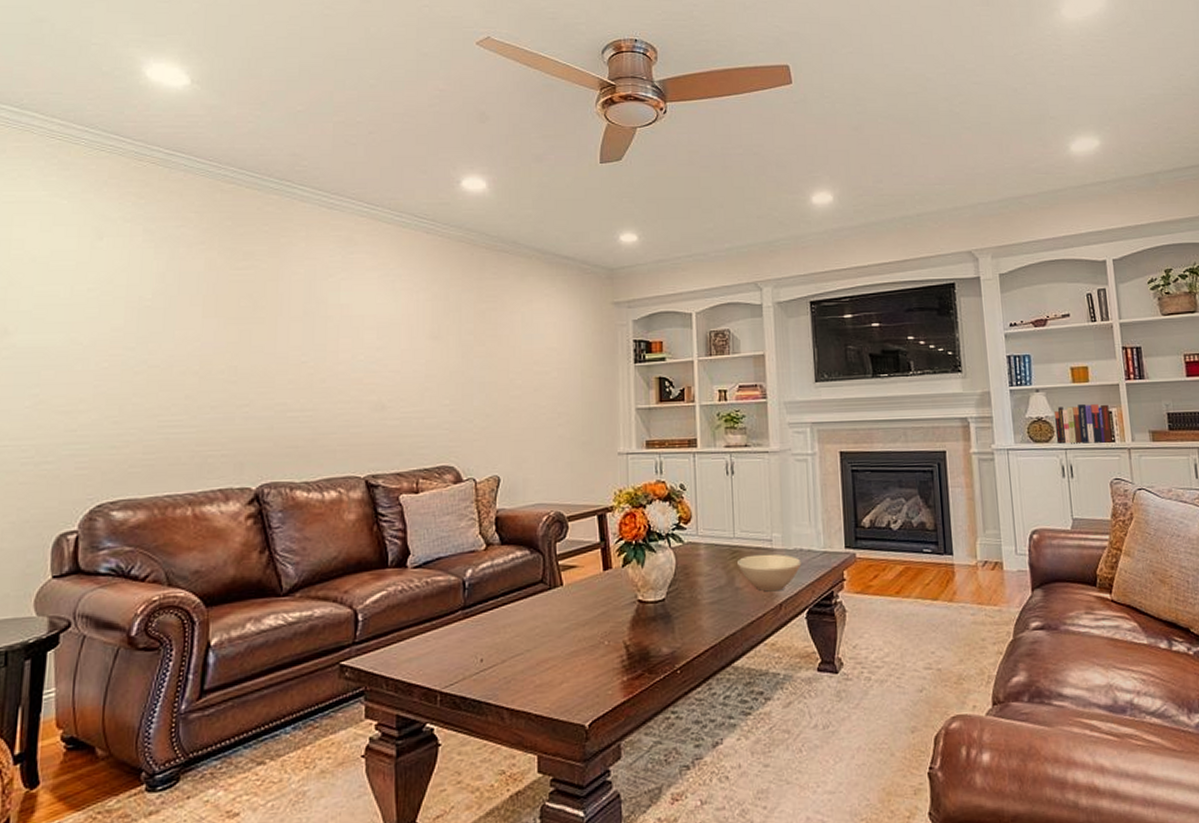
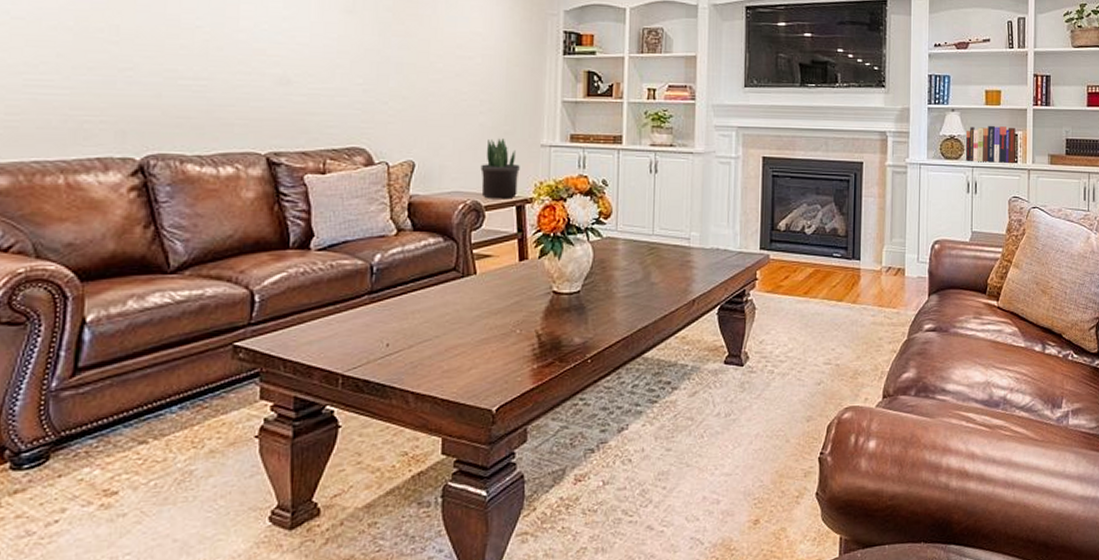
planter: none [562,449,599,510] -> present [480,138,520,199]
bowl: present [737,554,802,592] -> none [655,251,717,288]

